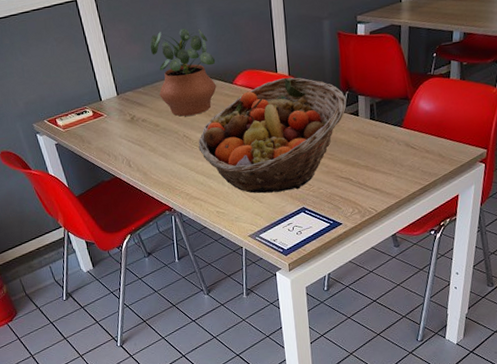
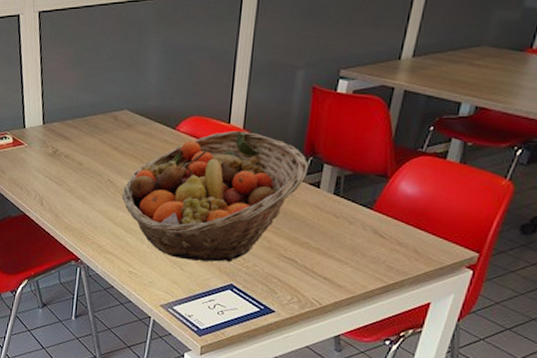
potted plant: present [149,28,216,117] -> none [89,59,161,159]

